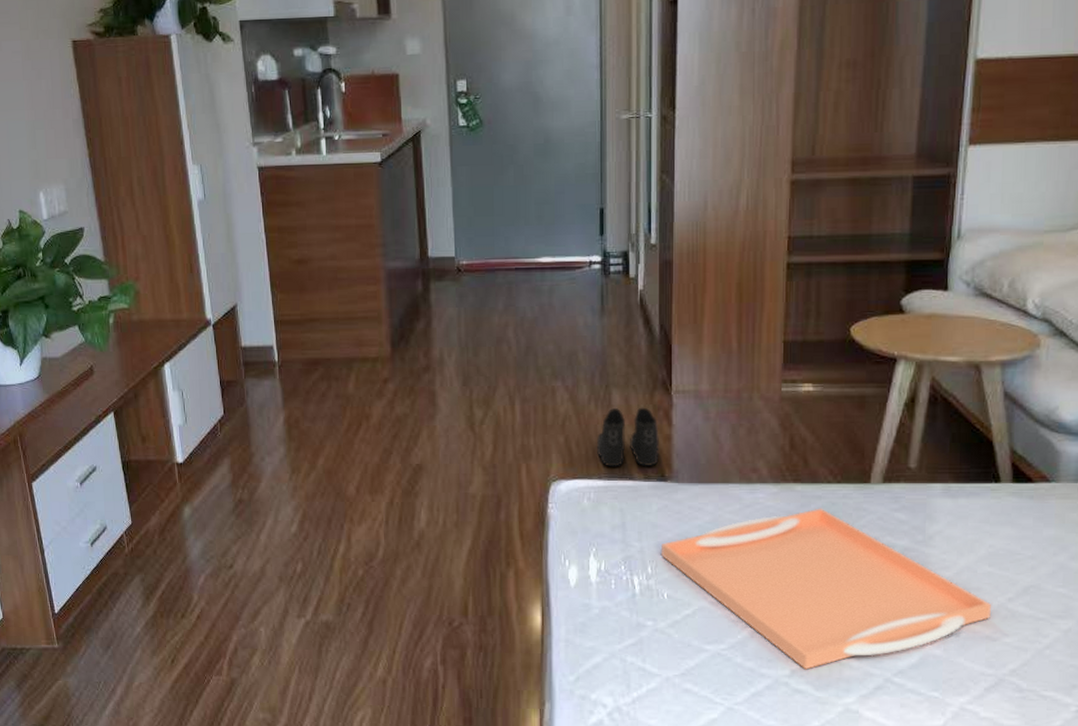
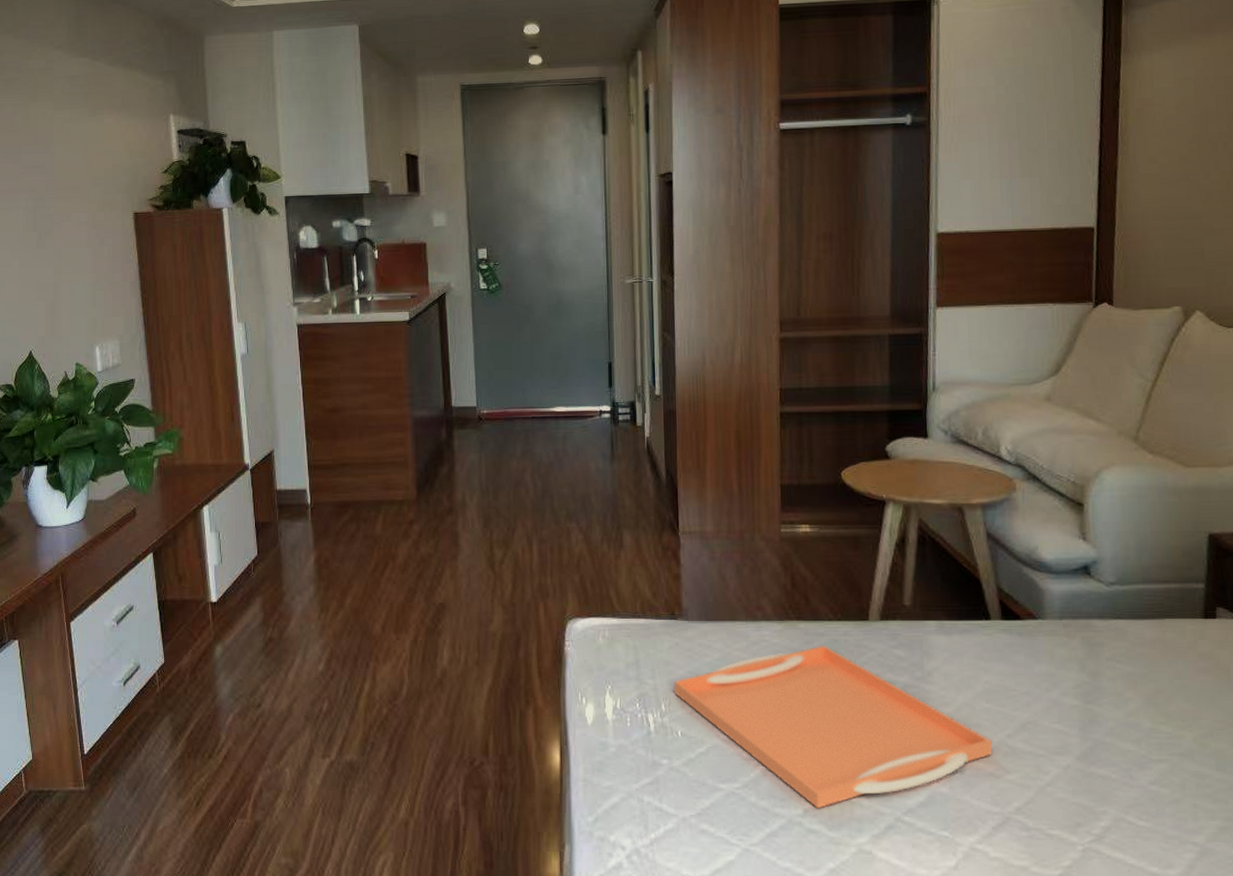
boots: present [597,407,659,467] -> none [610,547,669,606]

